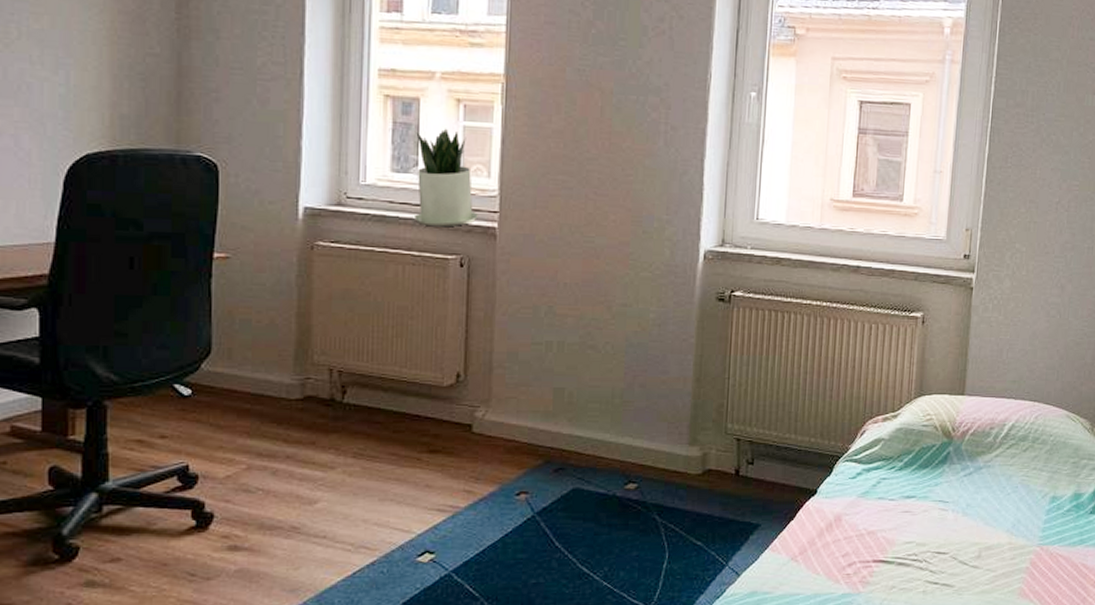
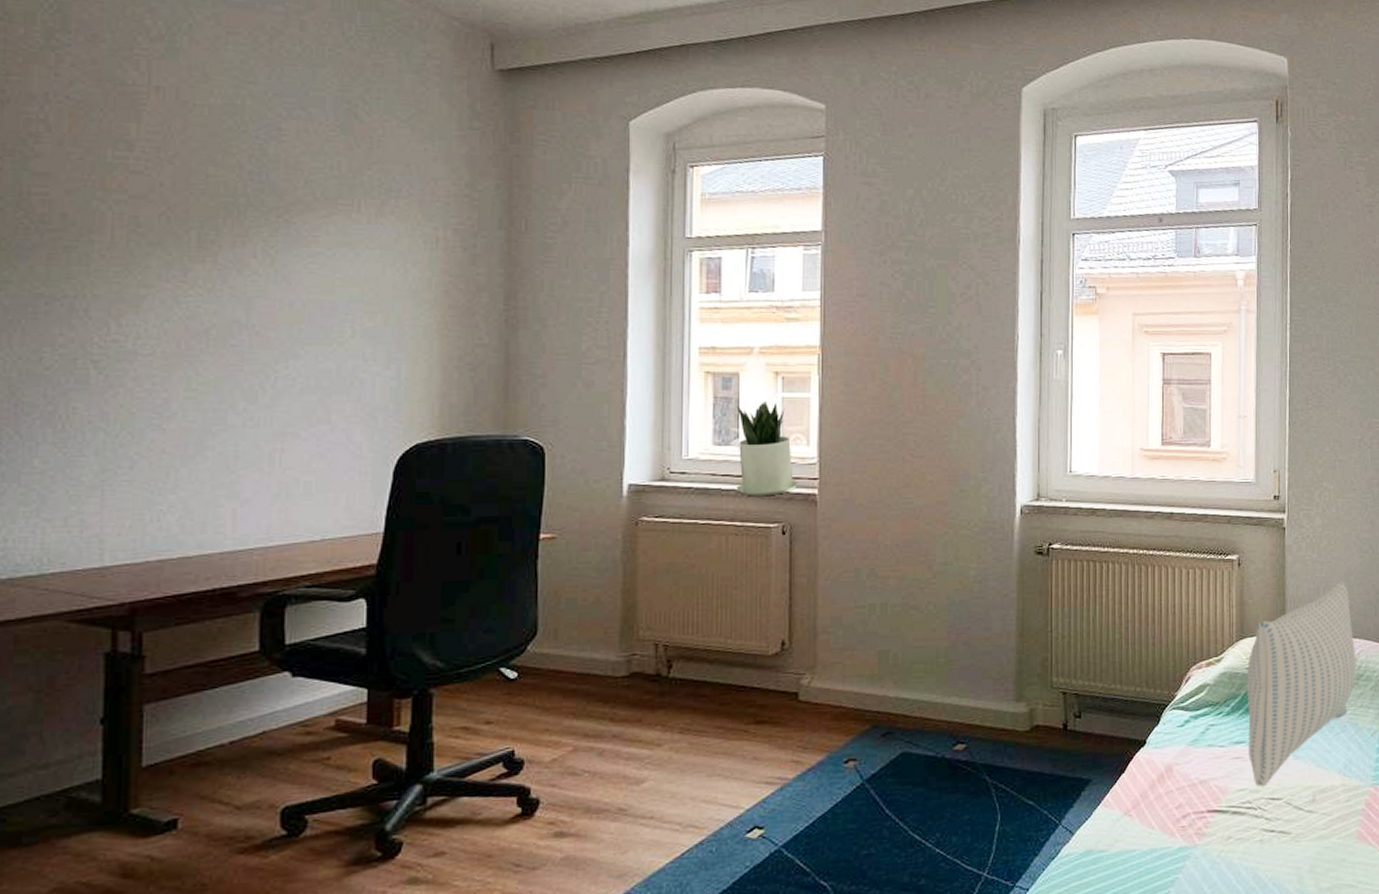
pillow: none [918,345,1034,541] -> present [1246,582,1356,787]

